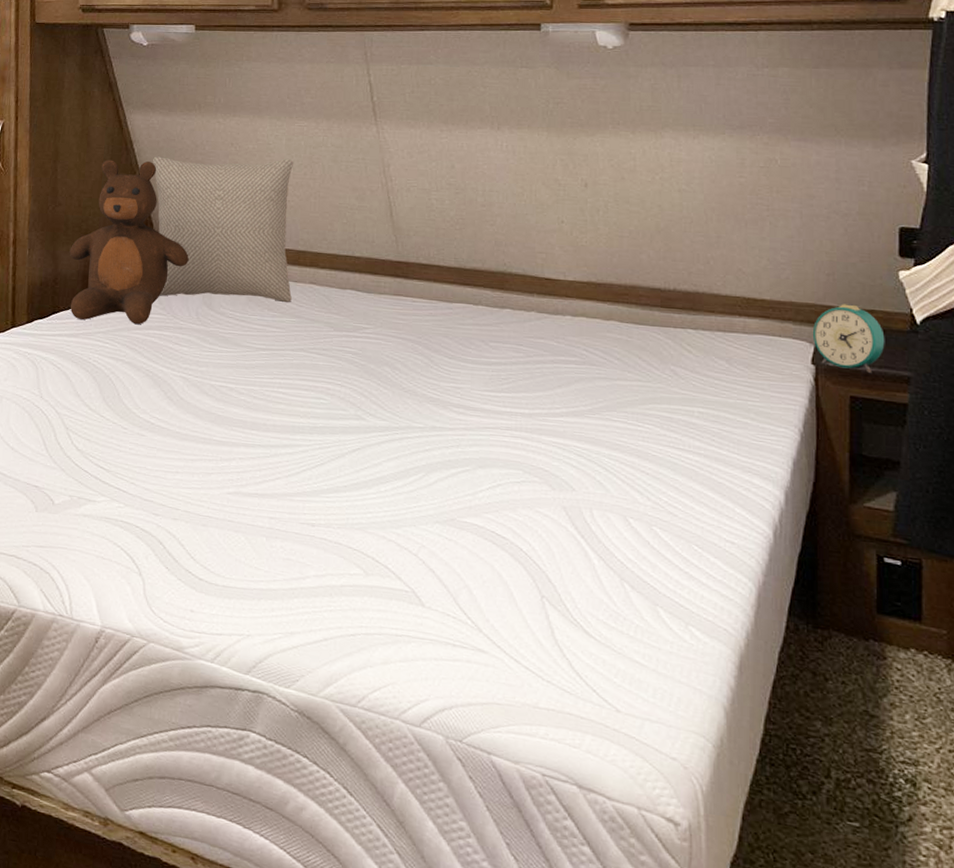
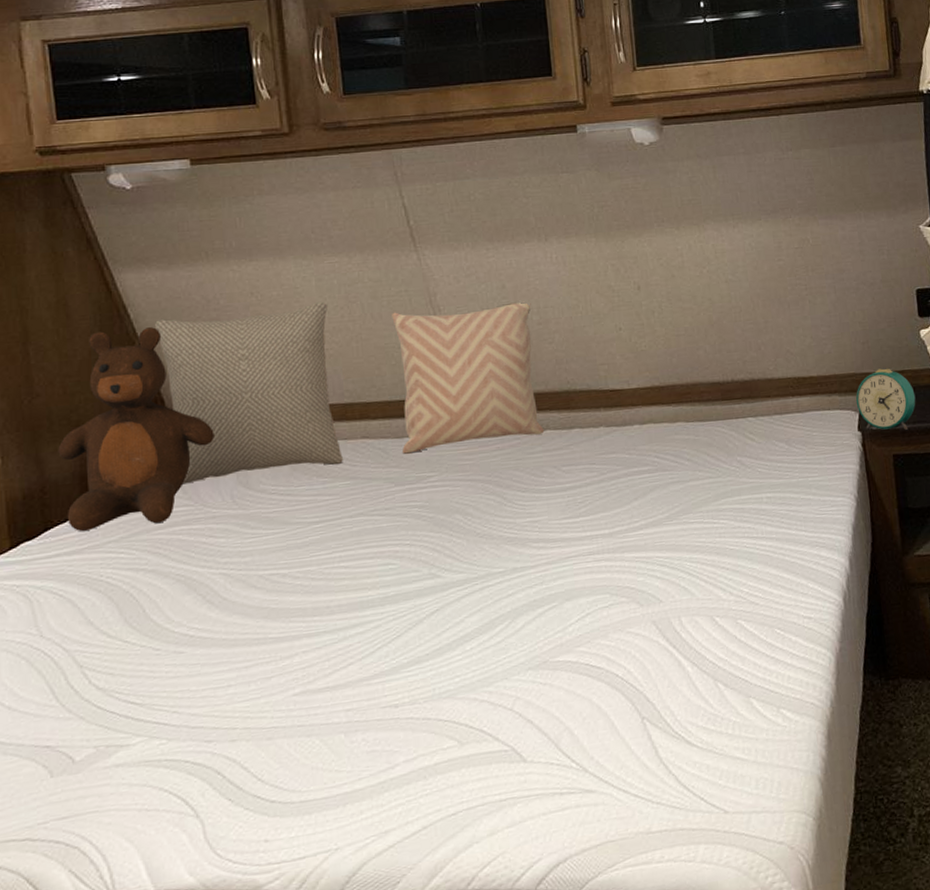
pillow: none [343,176,477,308] -> present [392,301,545,454]

